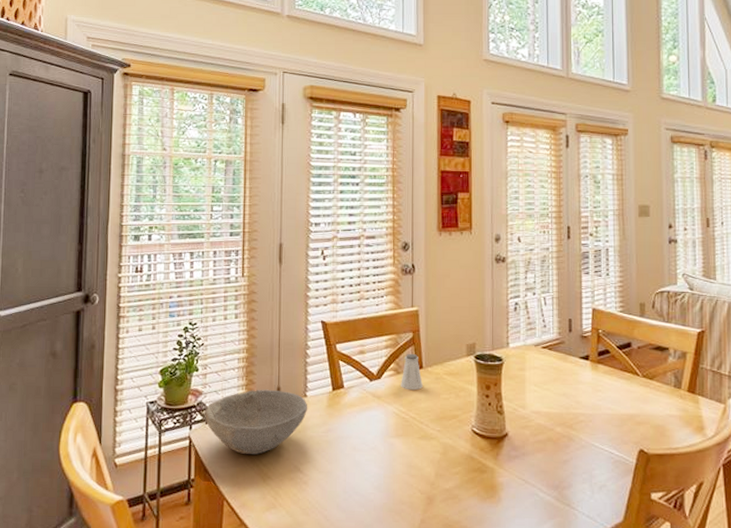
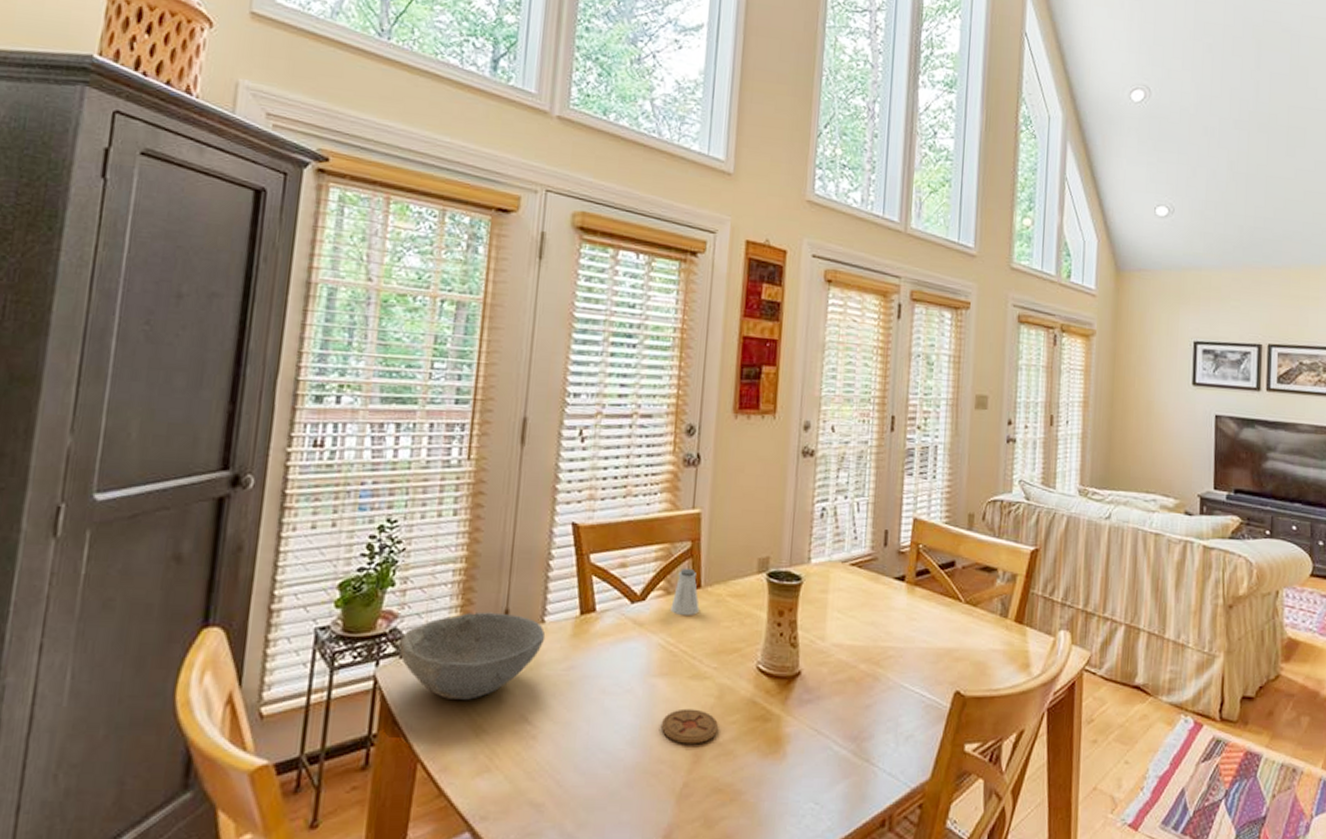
coaster: none [400,462,445,490] -> present [660,708,719,744]

